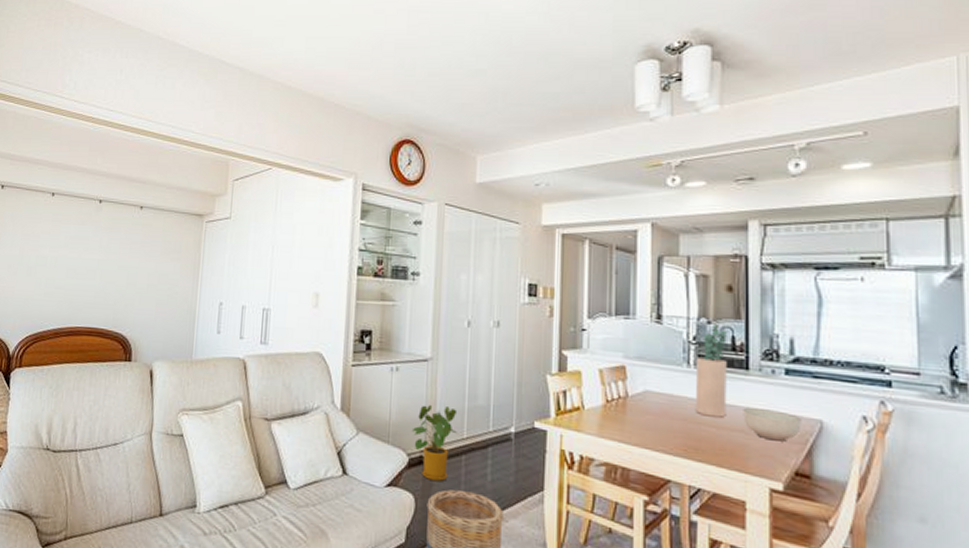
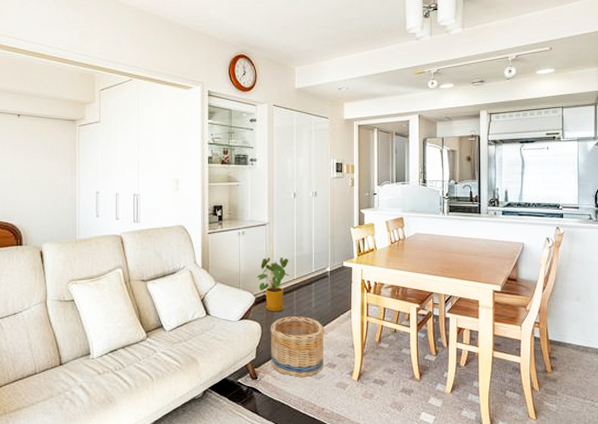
vase: present [695,321,727,418] -> none [447,182,467,247]
bowl: present [743,408,802,442] -> none [477,239,512,259]

